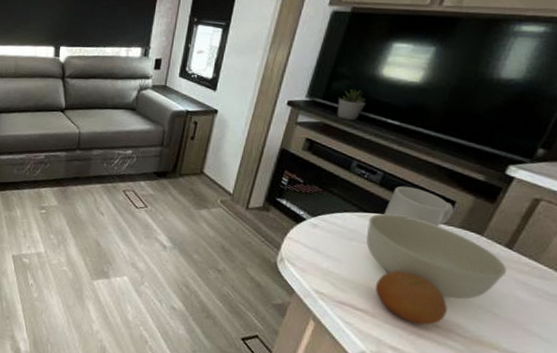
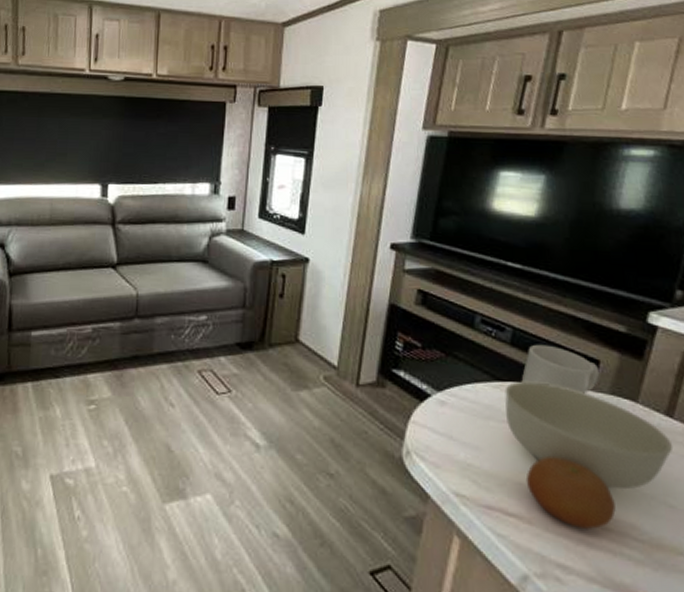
potted plant: present [336,89,367,121] -> none [448,227,481,265]

